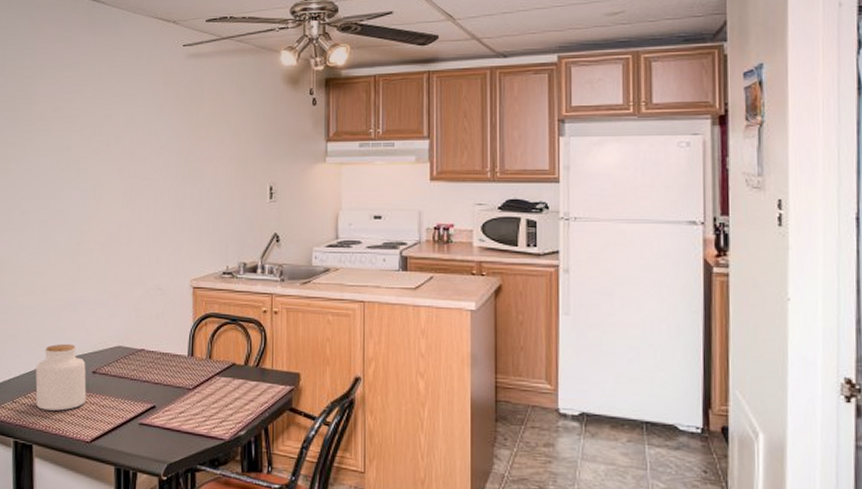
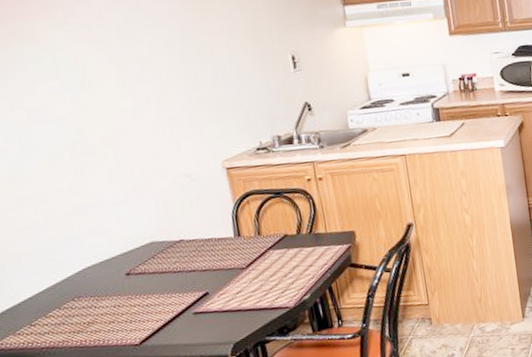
jar: present [35,343,87,411] -> none [51,250,125,326]

